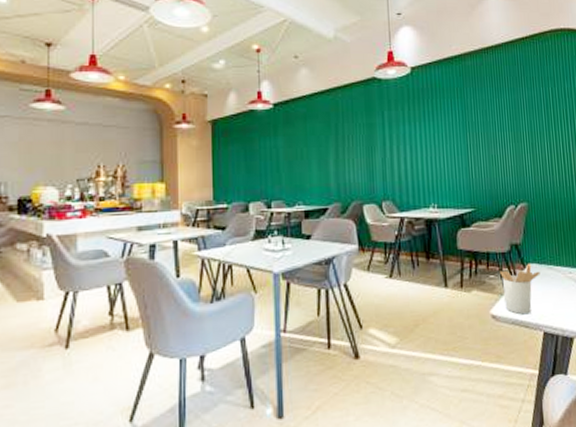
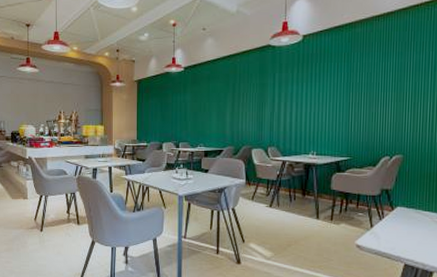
utensil holder: present [500,264,540,315] -> none [368,207,408,248]

